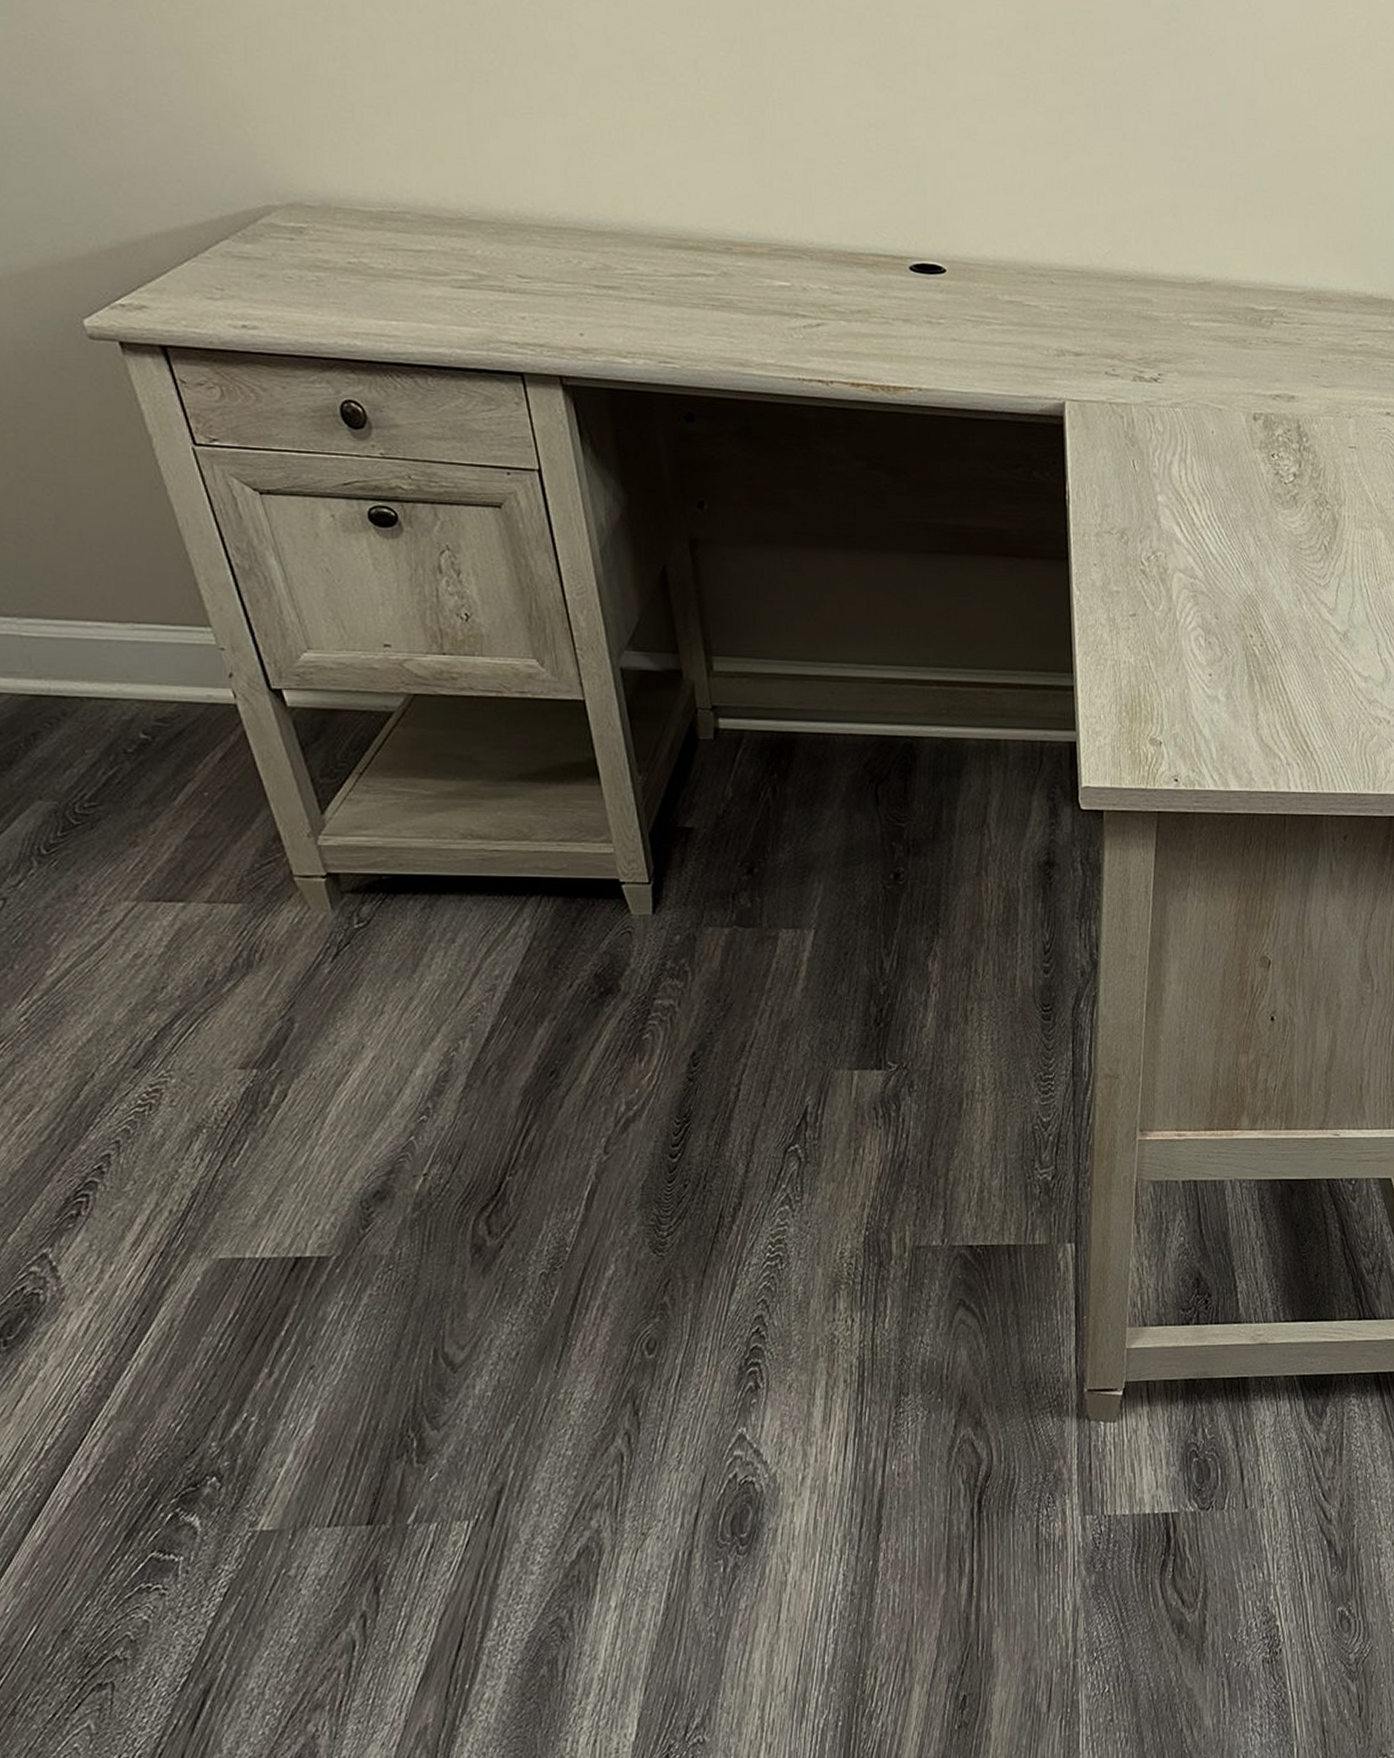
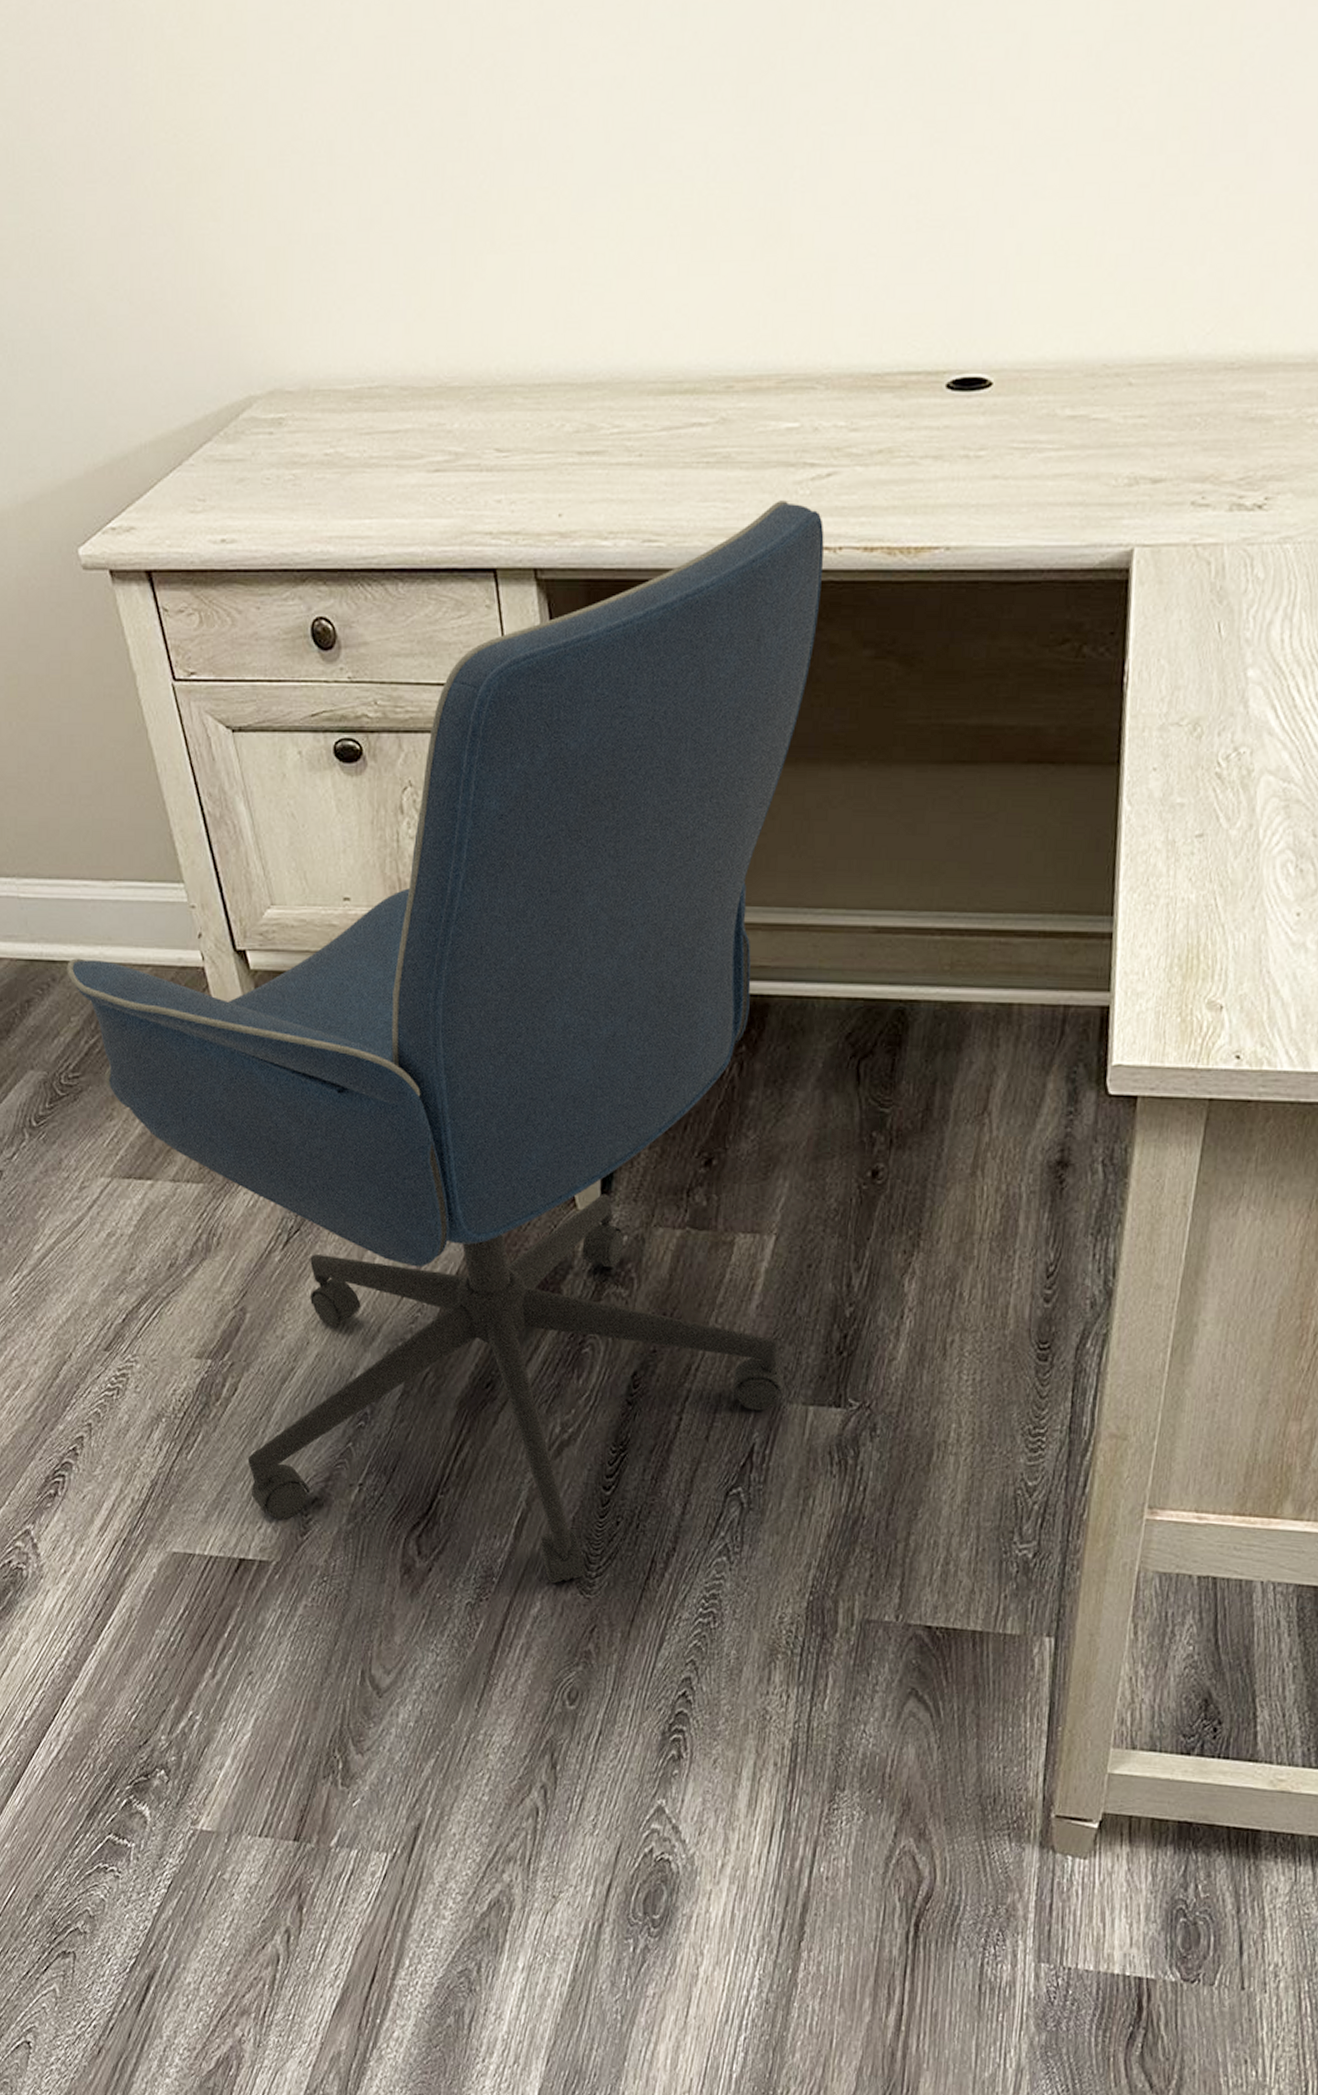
office chair: none [79,341,830,1247] -> present [67,500,825,1584]

